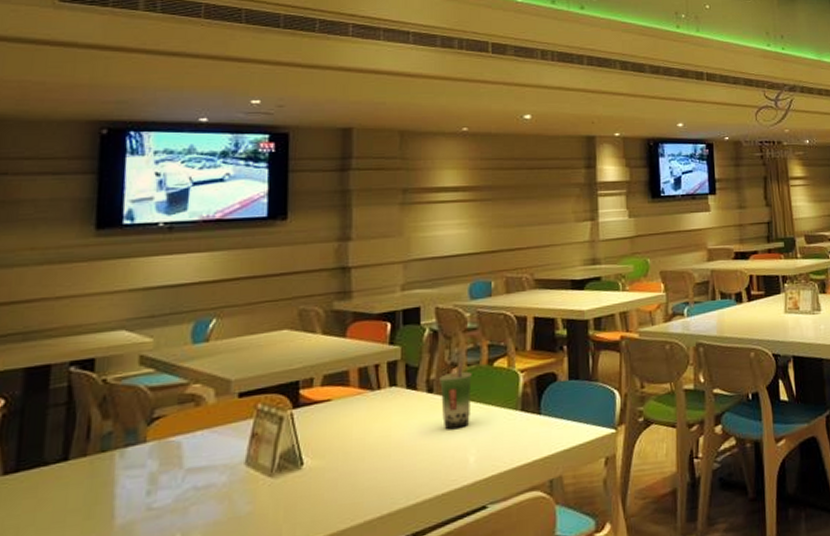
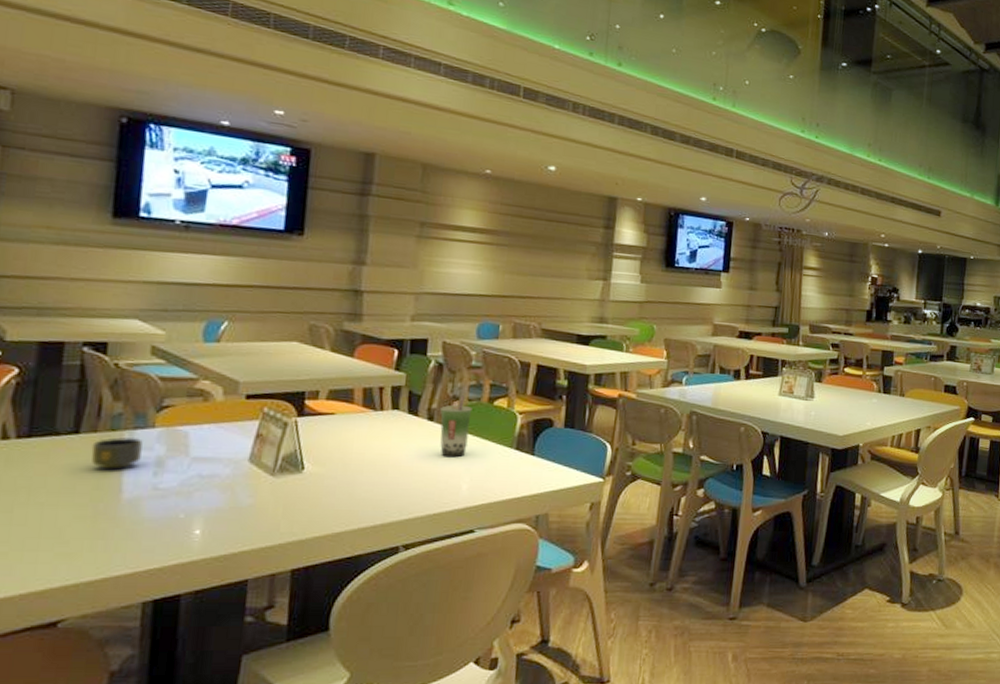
mug: none [81,455,134,496] -> present [91,436,143,470]

